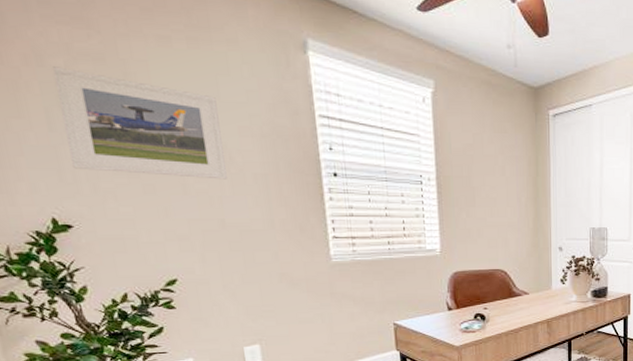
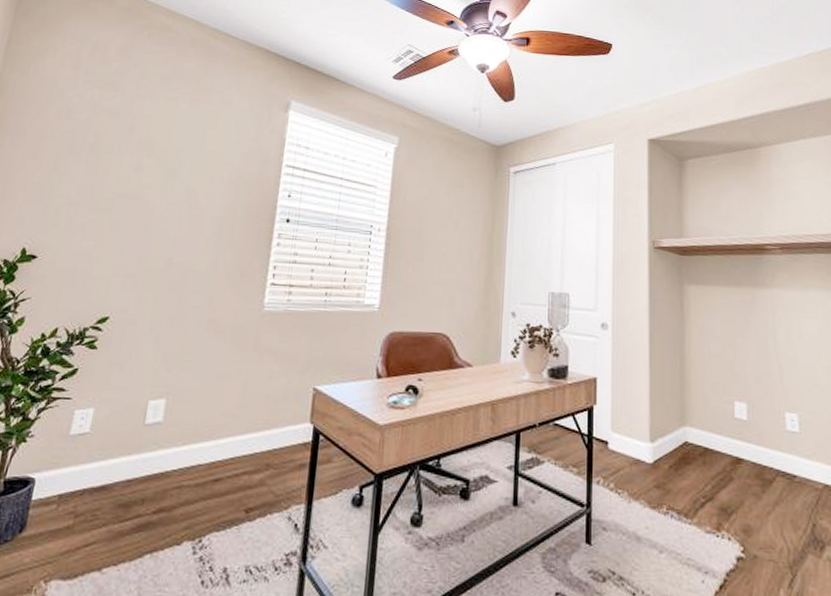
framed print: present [52,66,227,180] -> none [59,119,199,221]

